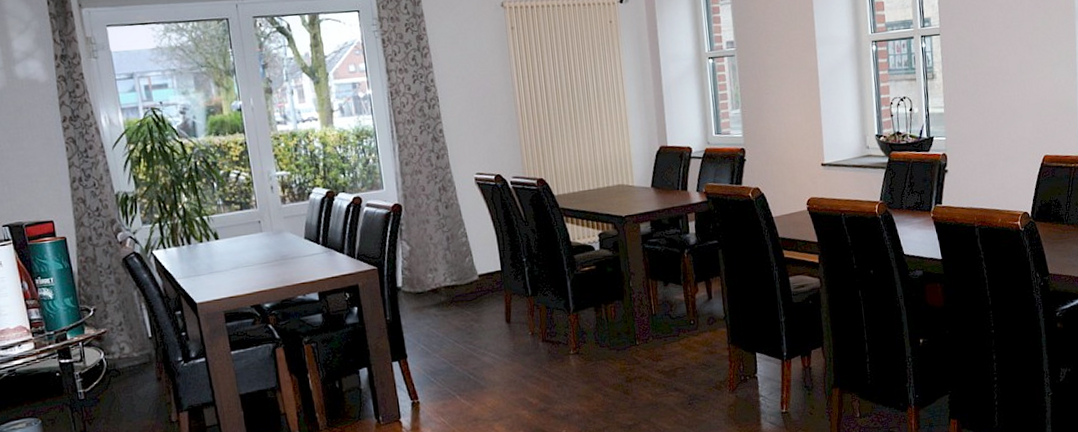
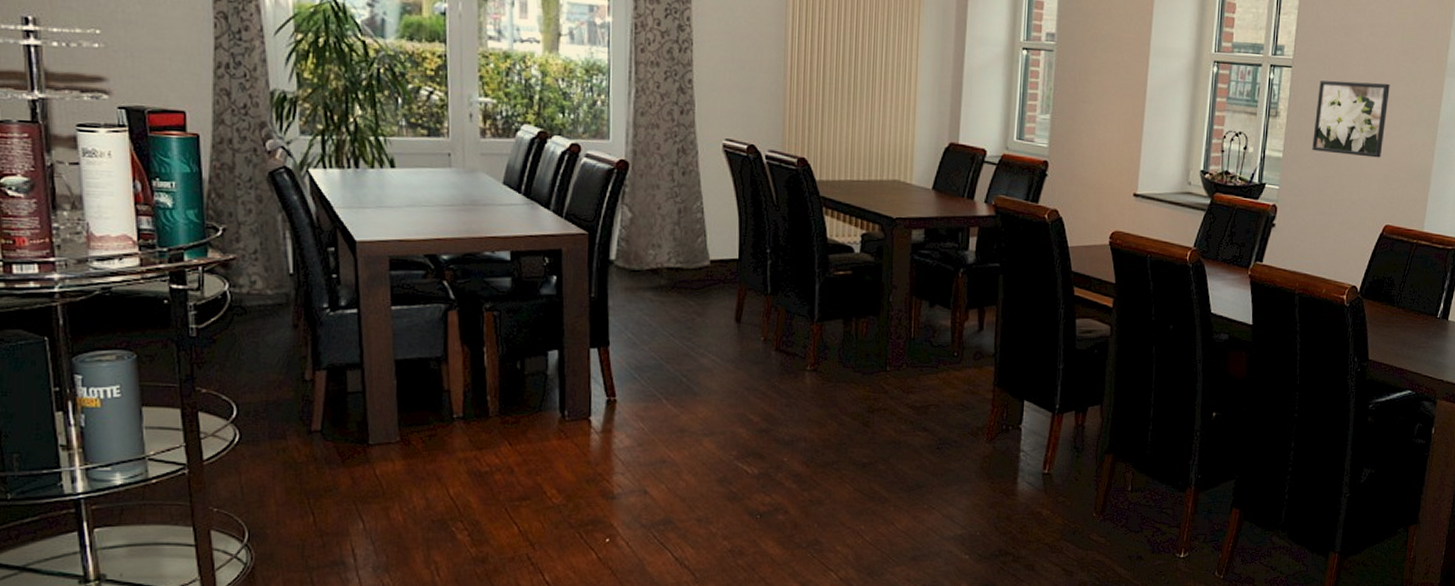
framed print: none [966,34,1031,103] -> present [1312,80,1390,158]

